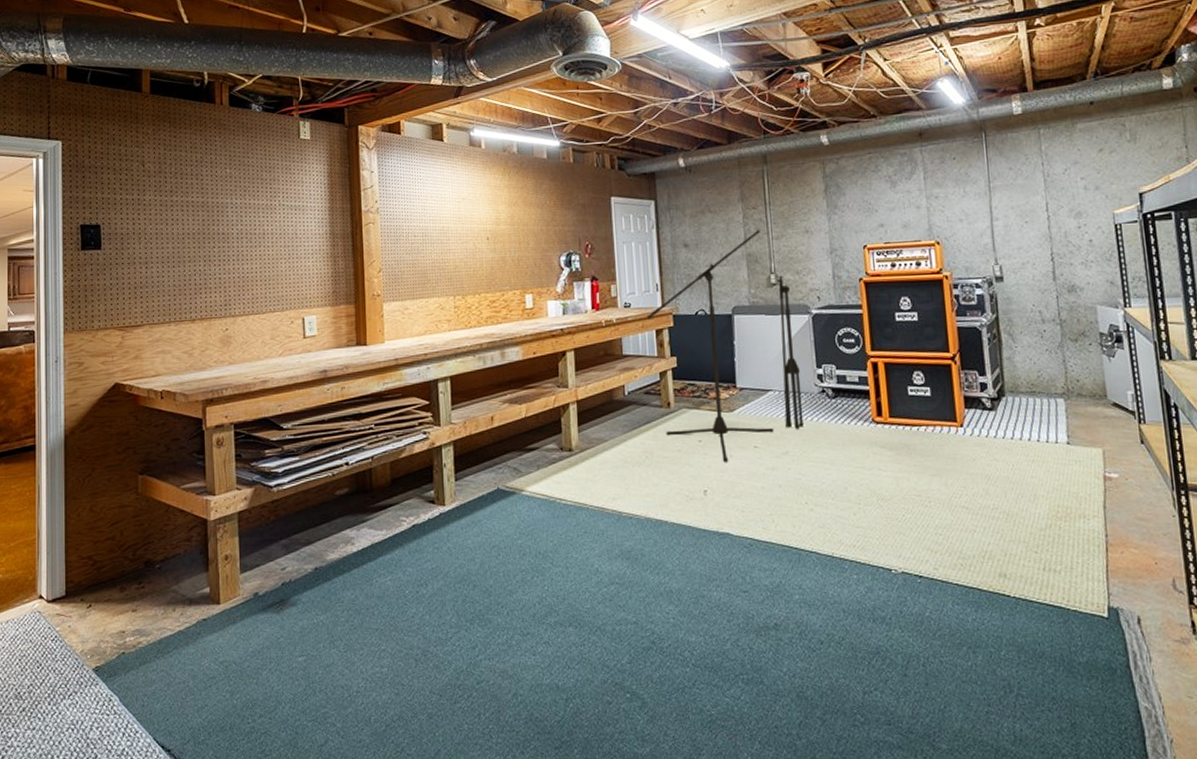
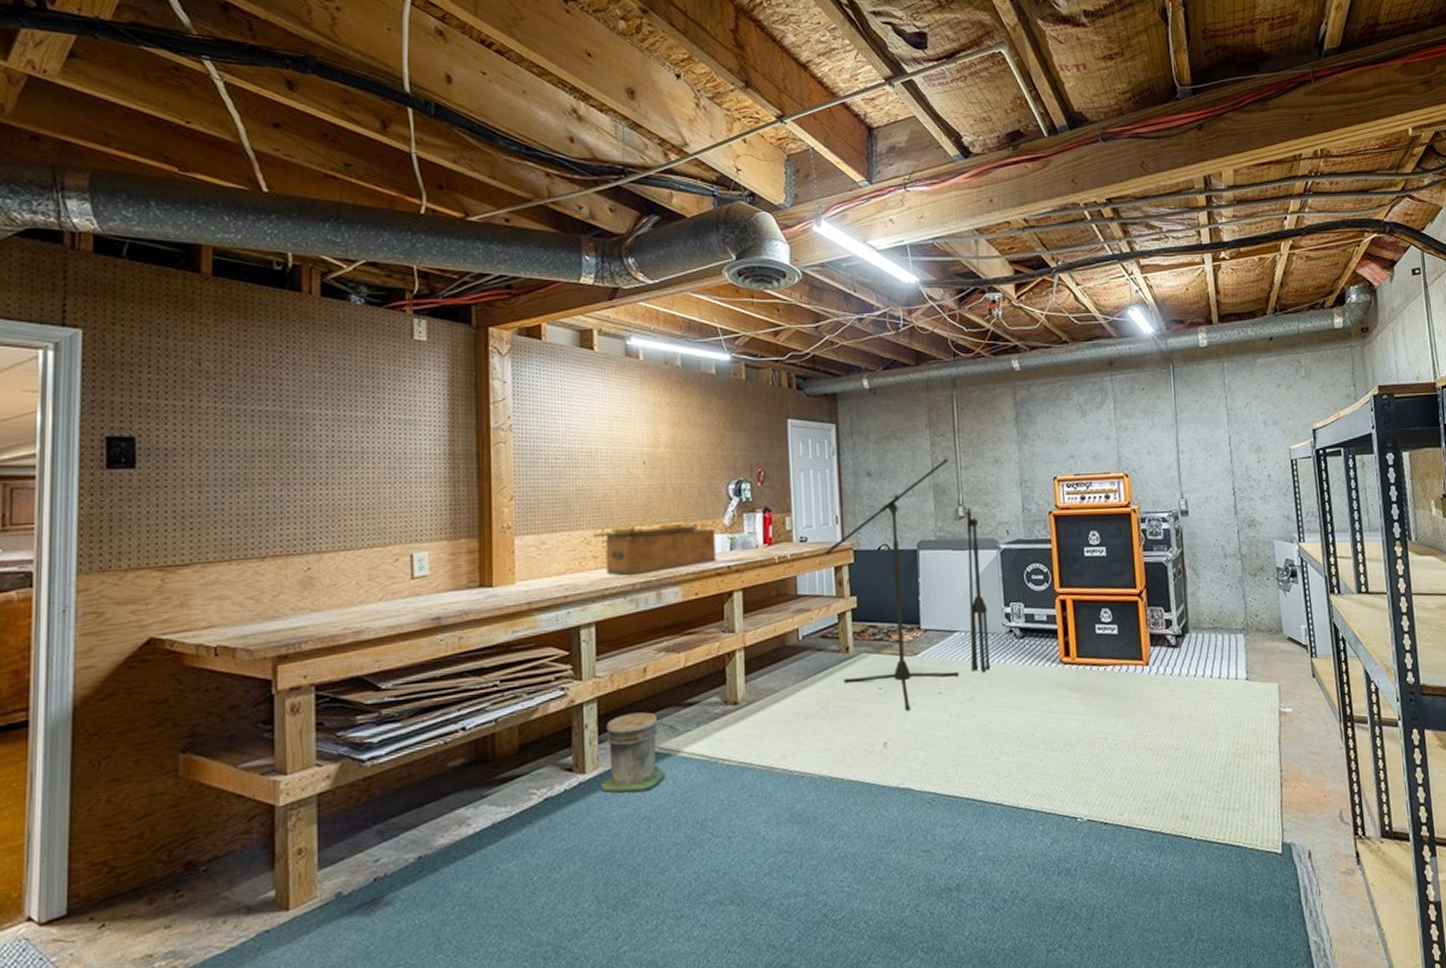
tool box: none [447,291,551,337] -> present [594,524,716,576]
bucket: none [457,455,512,525] -> present [600,712,666,794]

